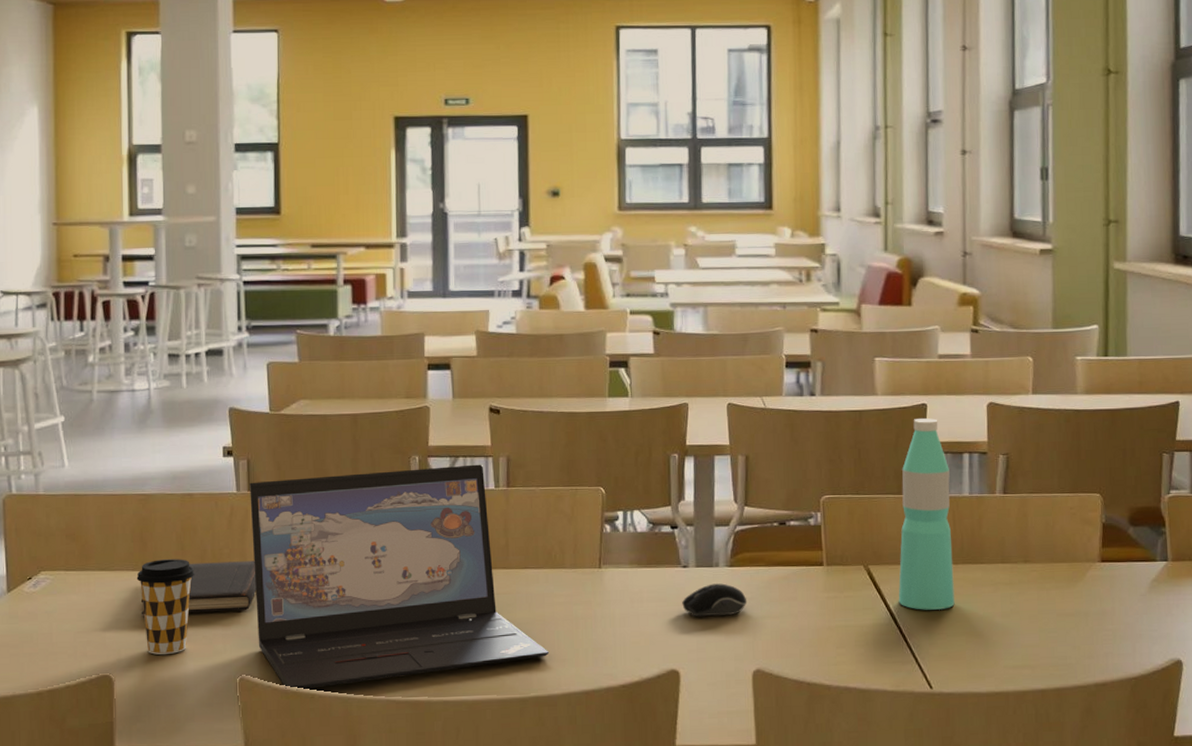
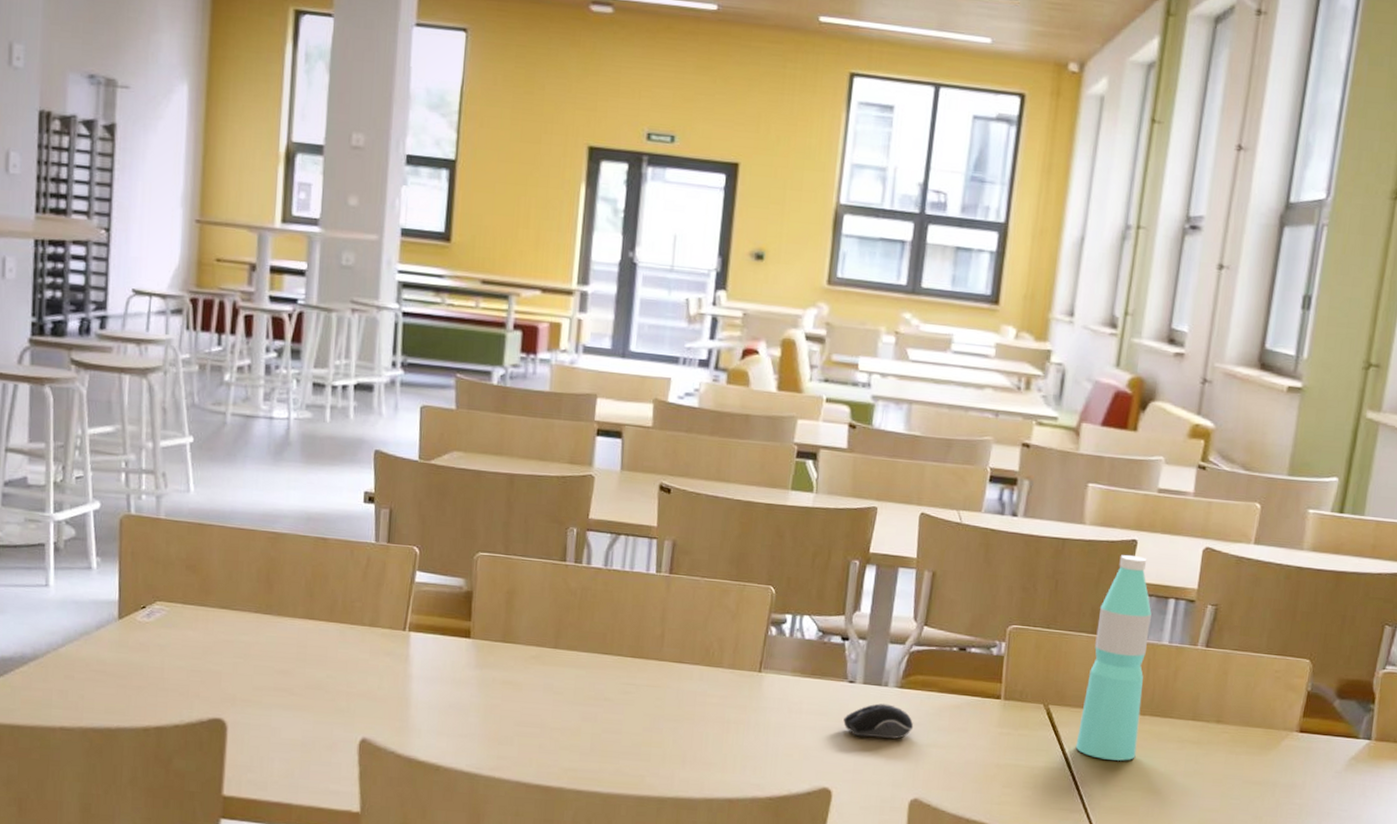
coffee cup: present [136,559,195,655] -> none [259,604,323,706]
hardcover book: present [142,561,257,615] -> none [262,612,389,669]
laptop: present [250,464,550,690] -> none [384,534,696,761]

